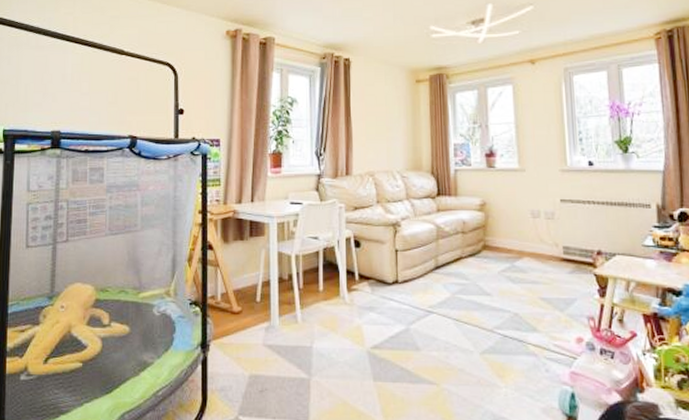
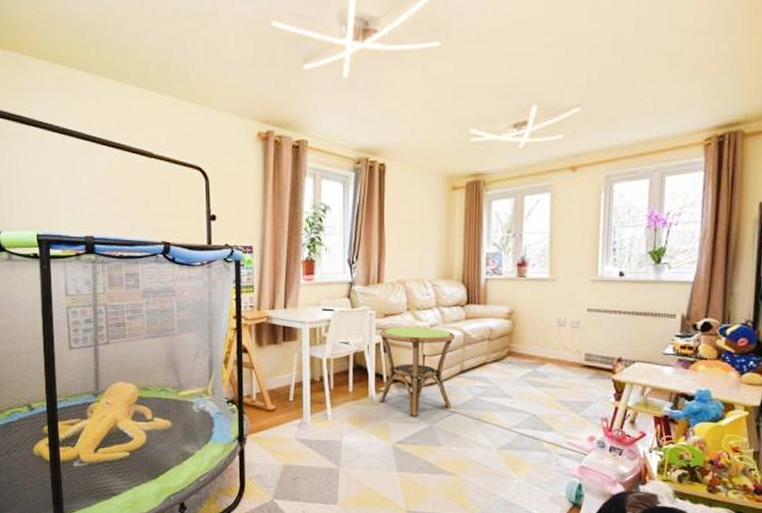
side table: none [349,220,429,318] -> present [379,326,456,417]

